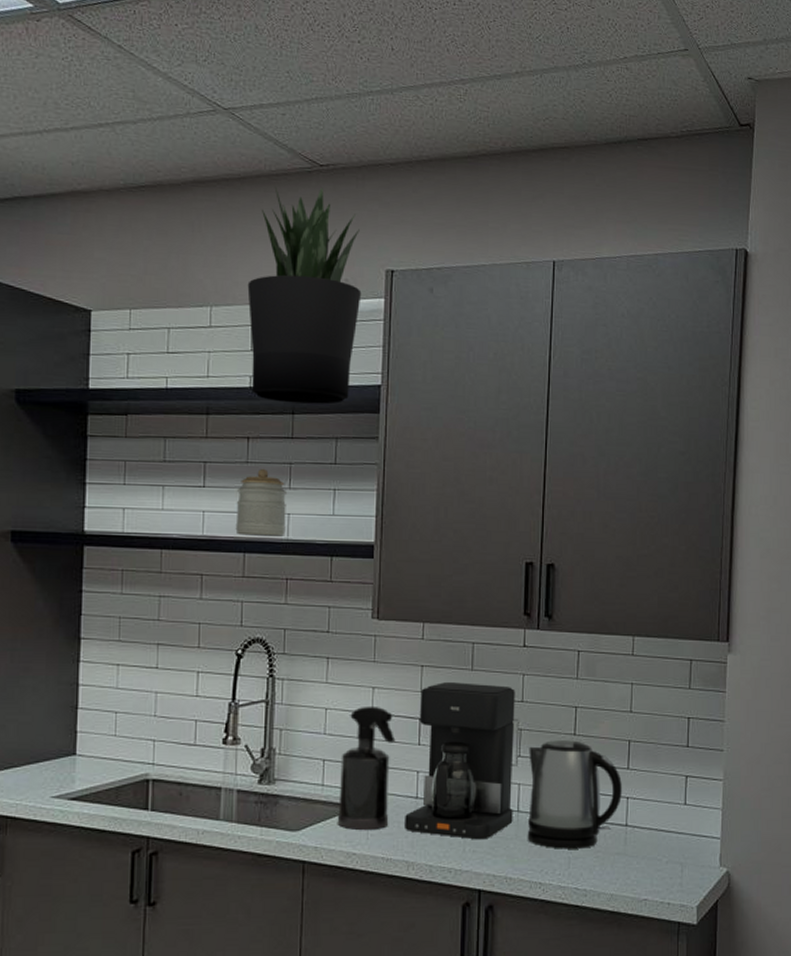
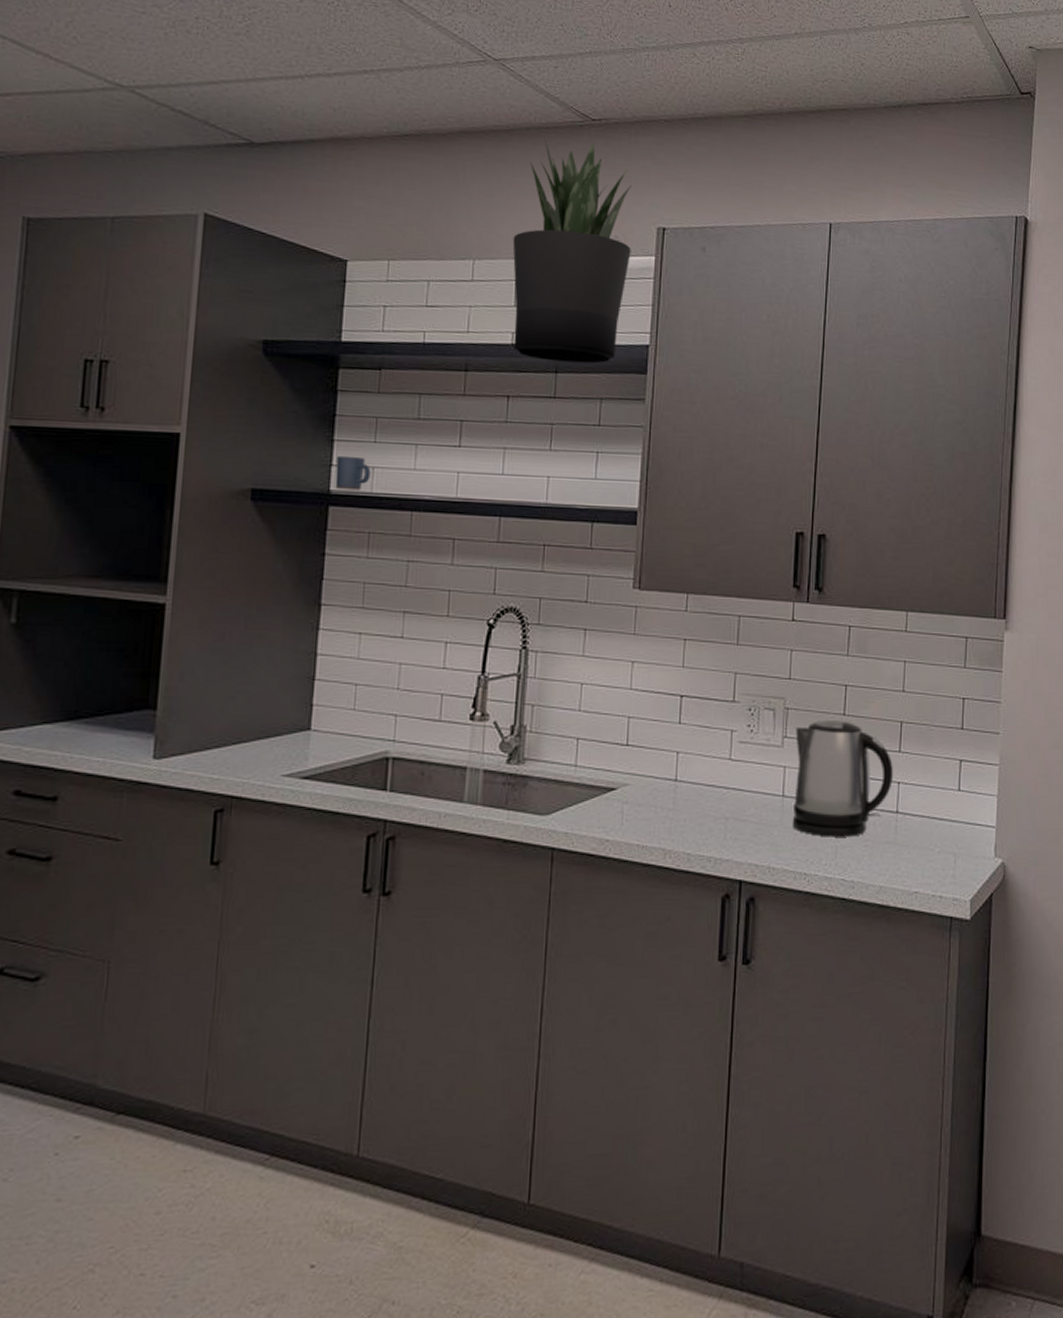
mug: none [89,497,122,531] -> present [335,455,371,491]
jar: present [235,469,288,536] -> none [491,429,548,500]
spray bottle: present [337,705,396,830] -> none [590,681,655,814]
coffee maker: present [405,682,515,840] -> none [662,657,783,826]

